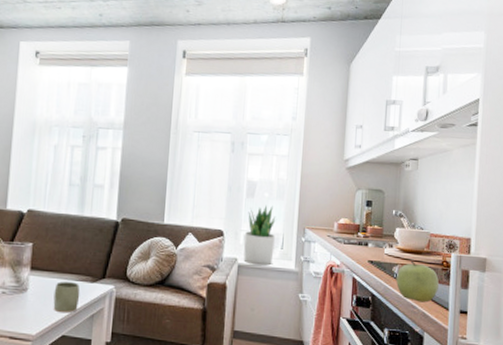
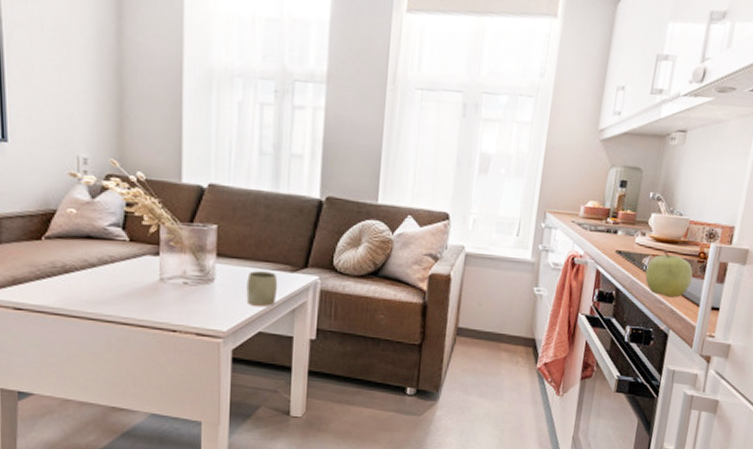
planter: present [243,205,276,267] -> none [472,183,513,256]

